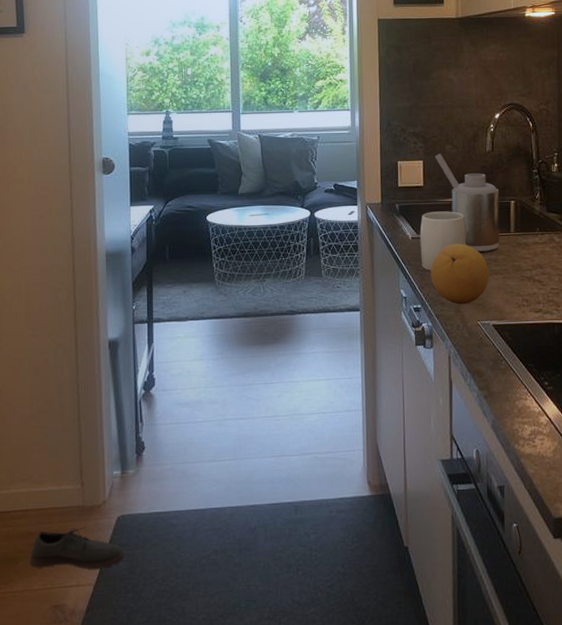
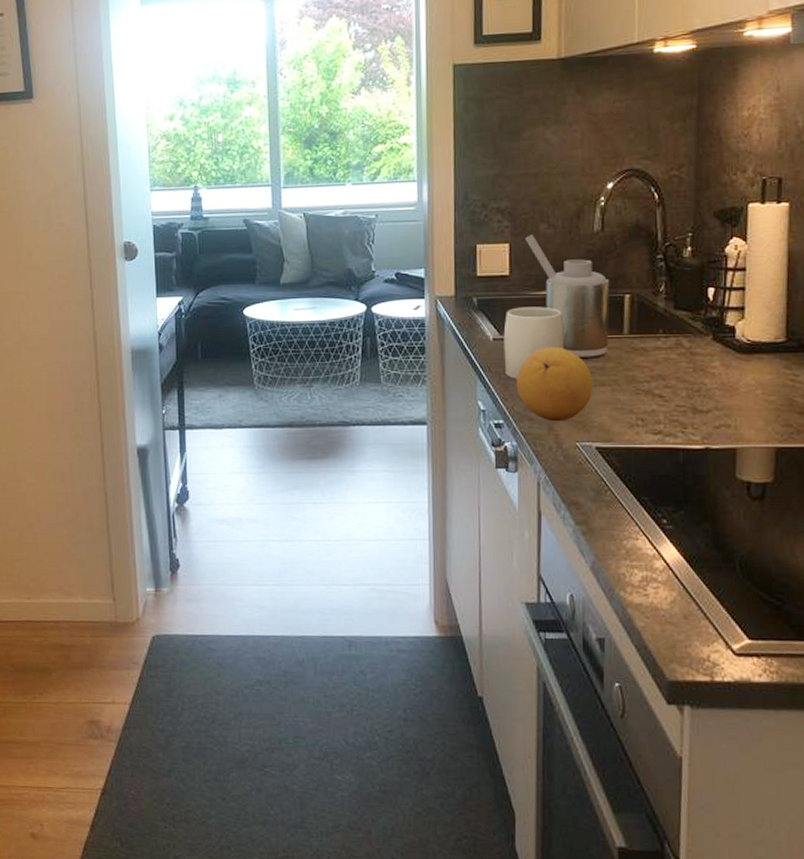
shoe: present [30,527,124,569] -> none [63,644,161,688]

